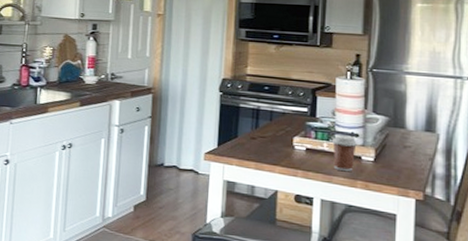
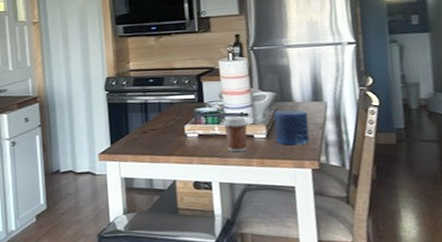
candle: none [382,135,419,174] -> present [273,109,310,146]

